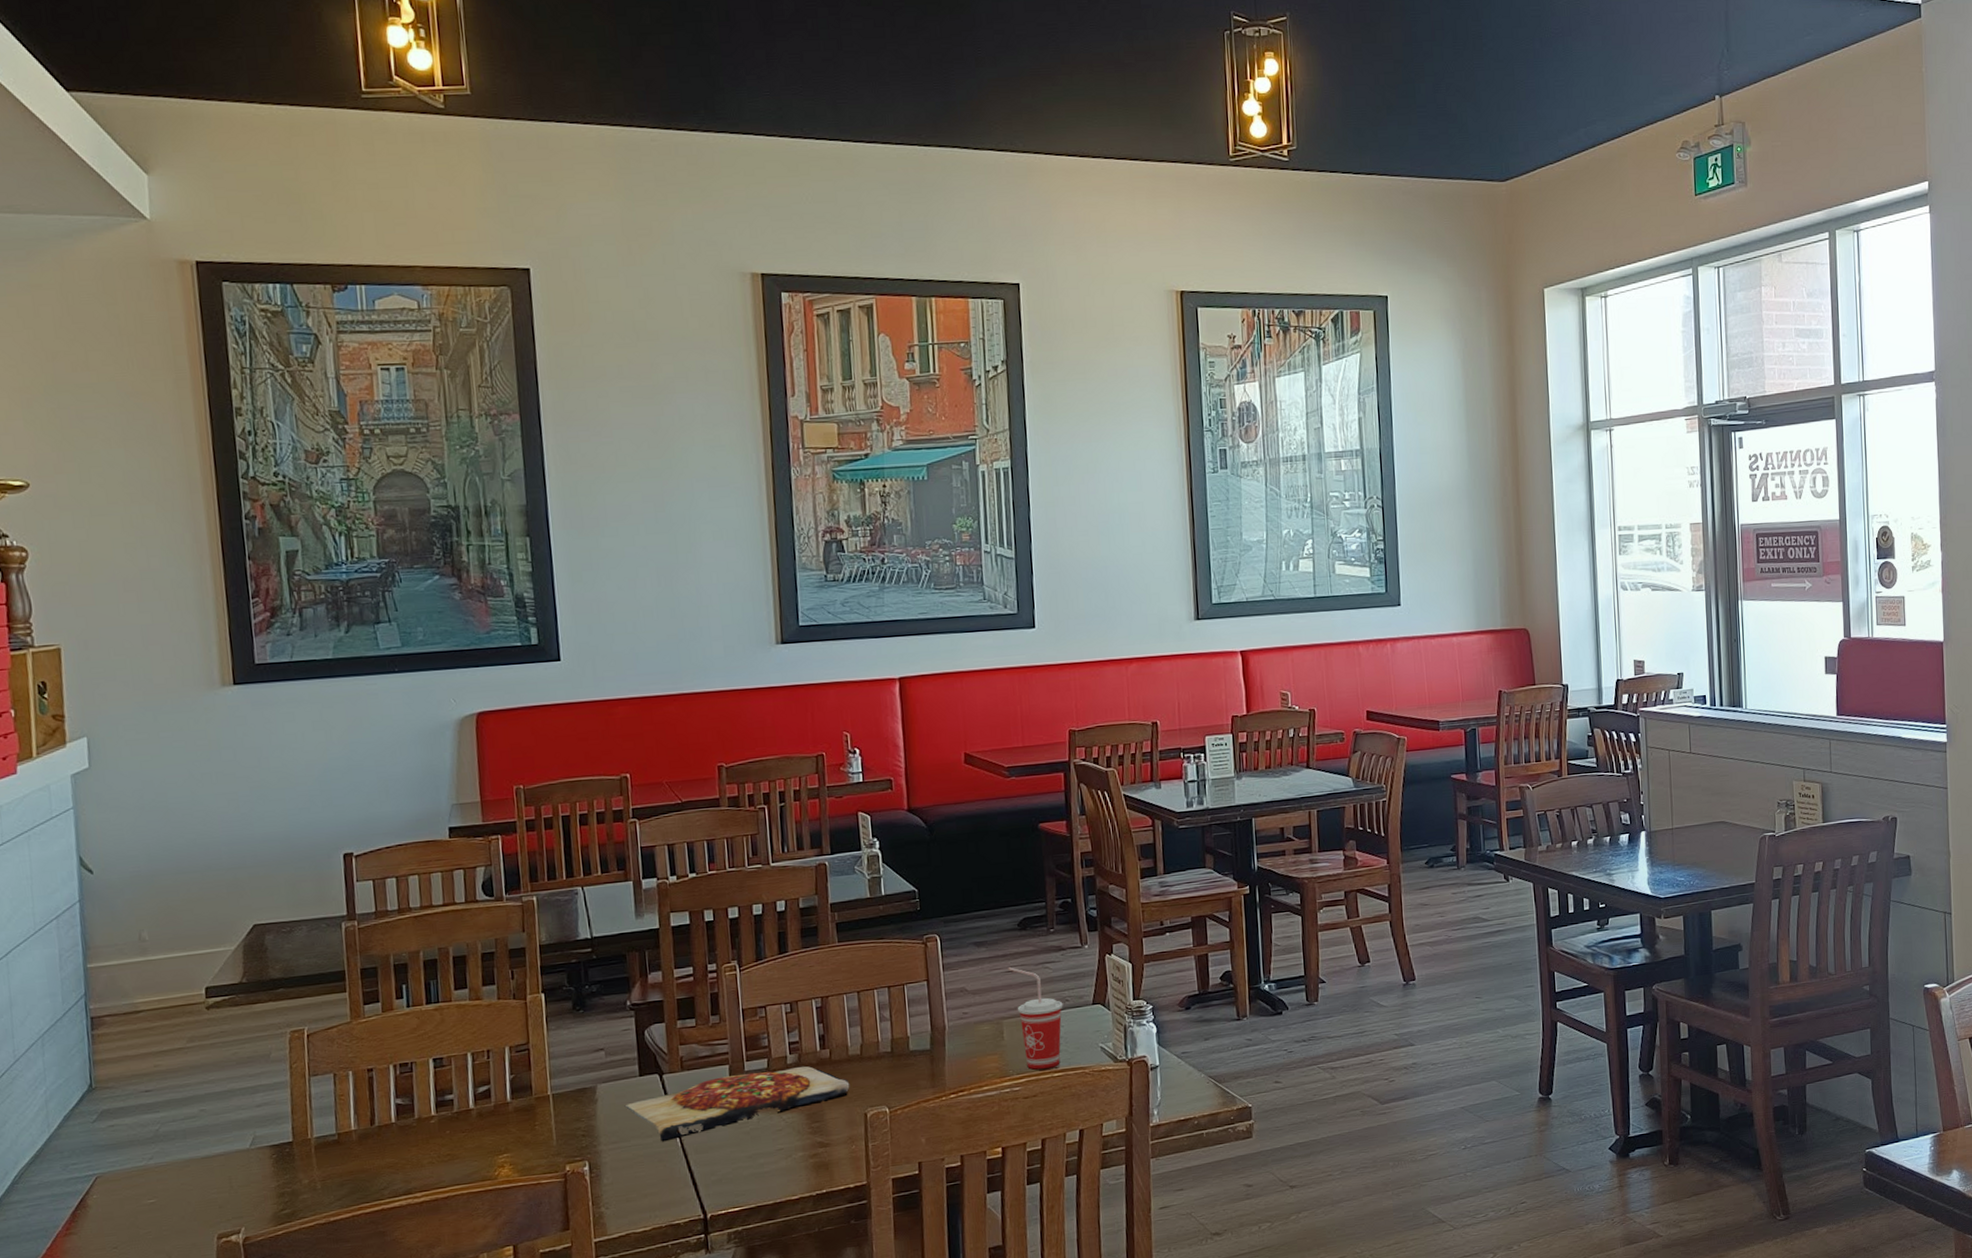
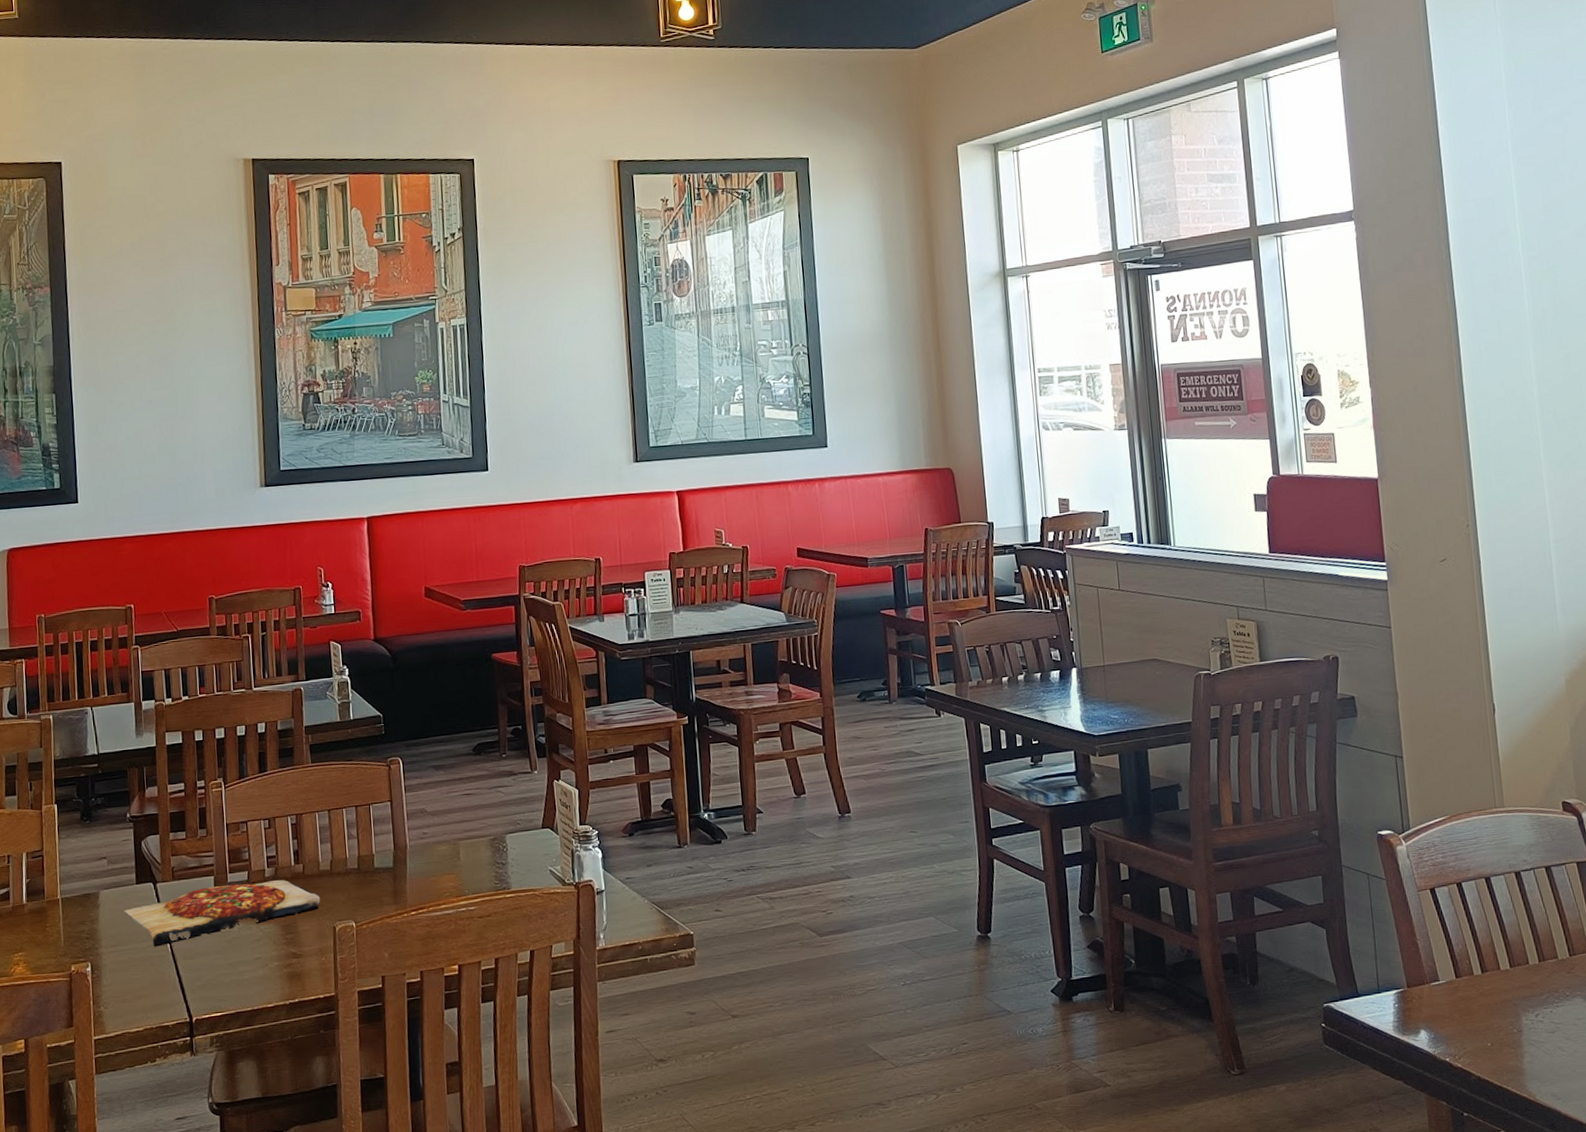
beverage cup: present [1008,967,1063,1071] -> none [464,790,515,891]

